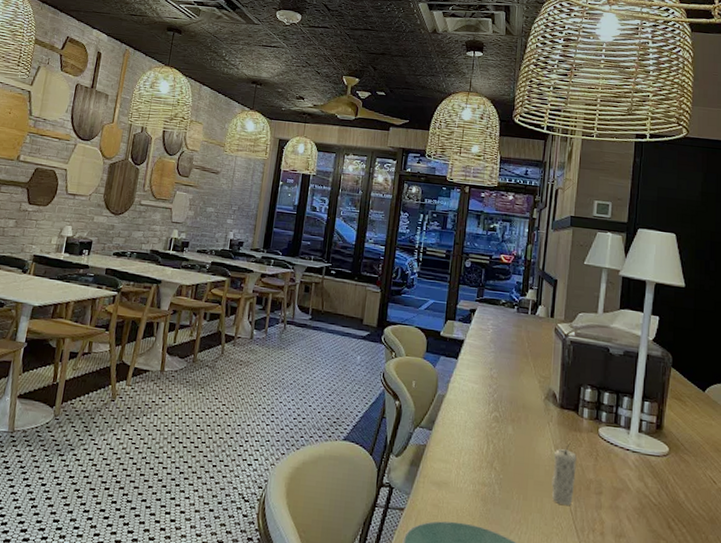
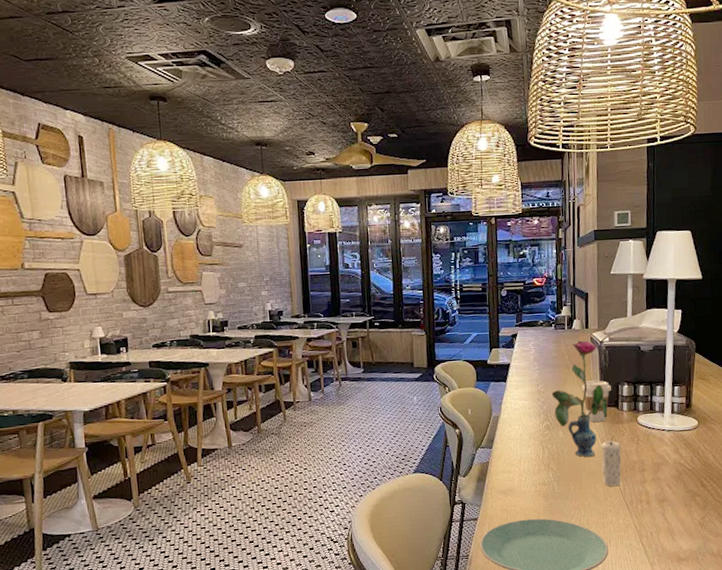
vase: none [505,328,566,463] -> present [551,340,608,457]
coffee cup: none [539,375,572,426] -> present [582,380,611,423]

